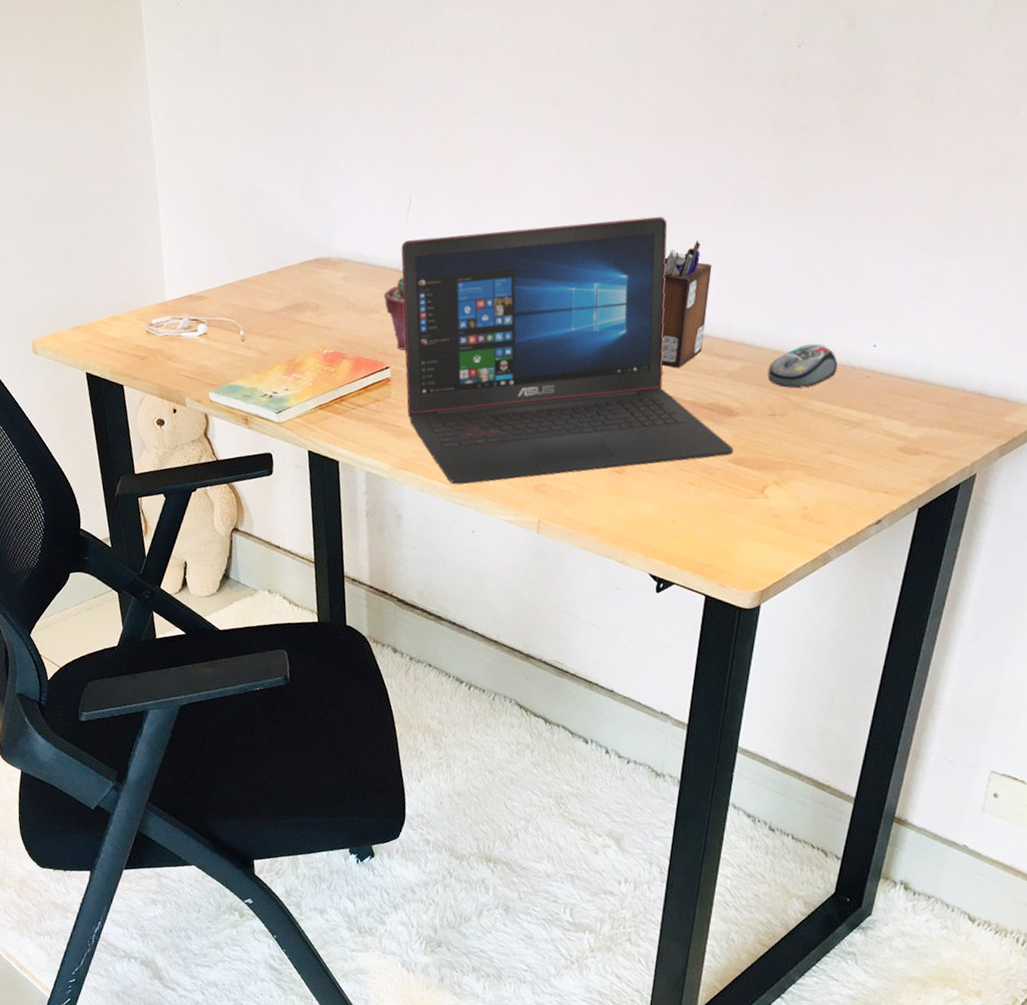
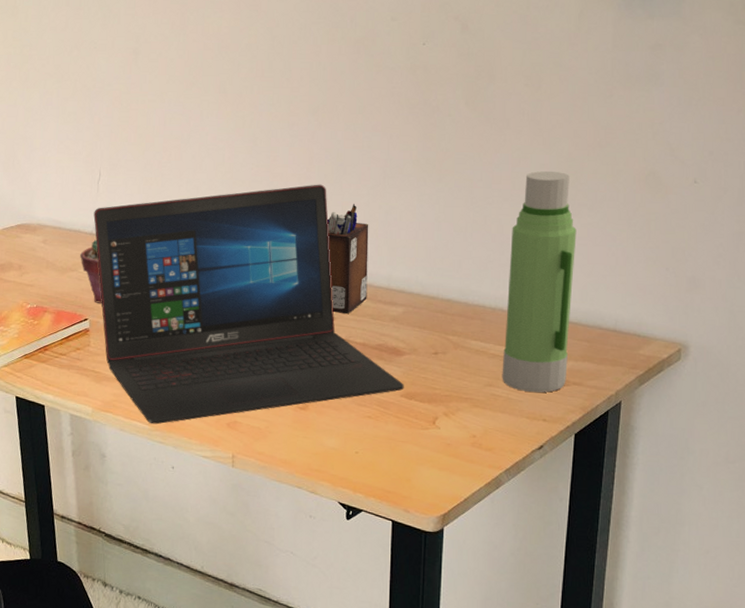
computer mouse: present [767,344,838,389] -> none [427,290,488,330]
water bottle: none [844,204,953,462] -> present [502,171,577,393]

